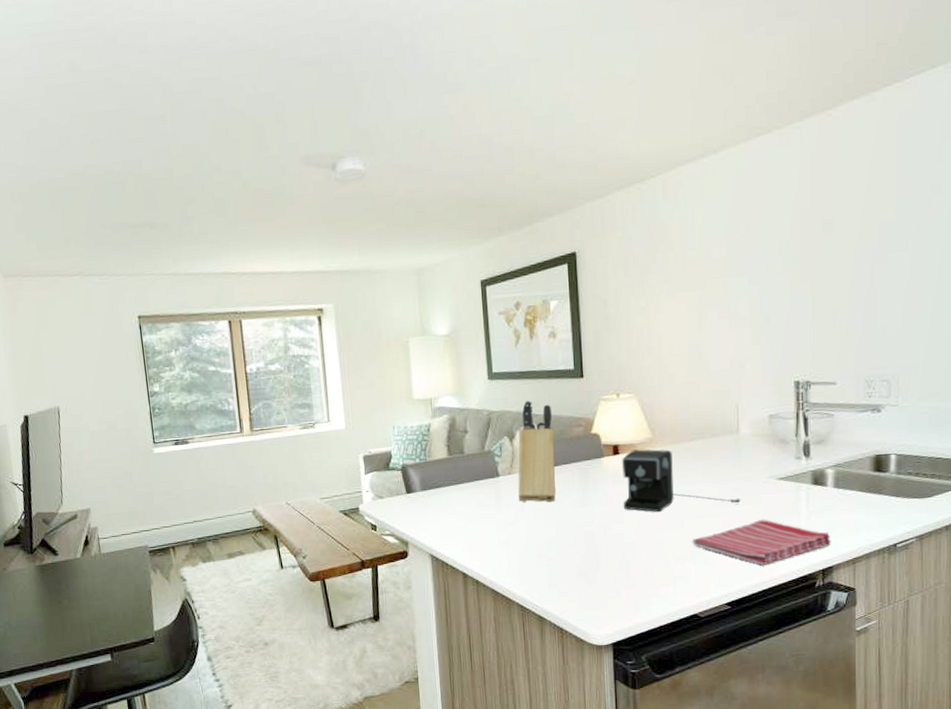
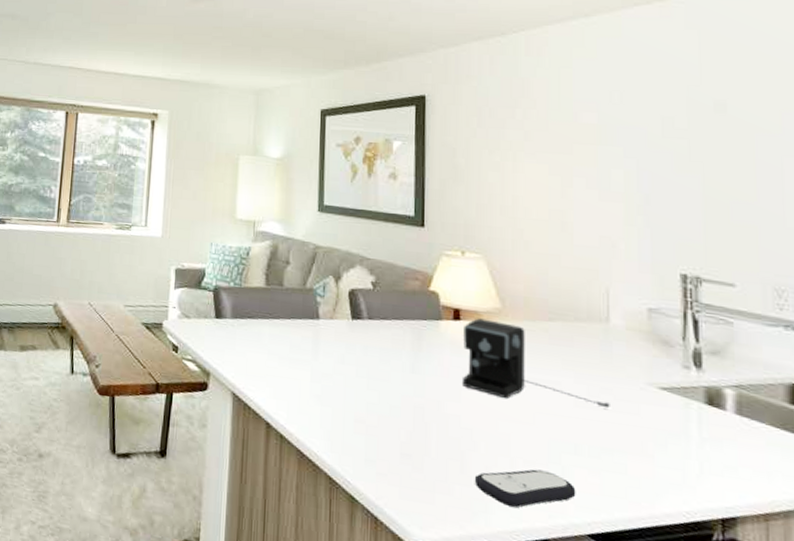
knife block: present [518,400,556,503] -> none [338,241,386,361]
remote control: none [637,562,716,596] -> present [474,469,576,508]
dish towel: present [692,520,831,565] -> none [547,435,733,496]

